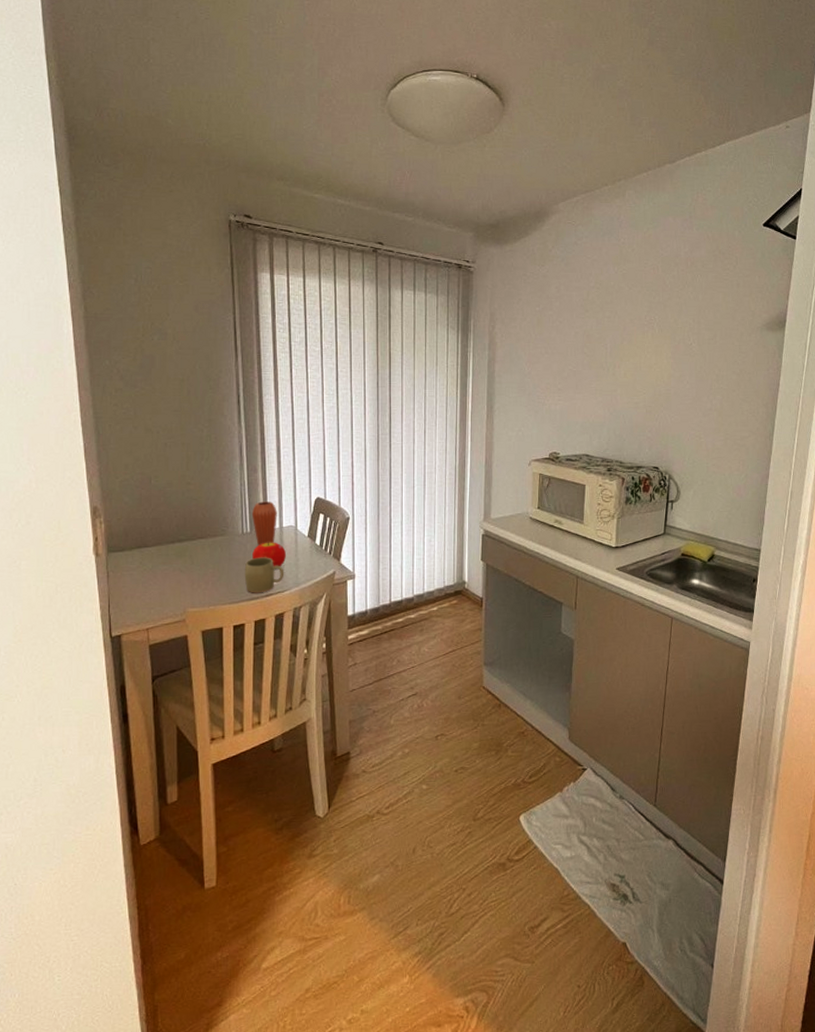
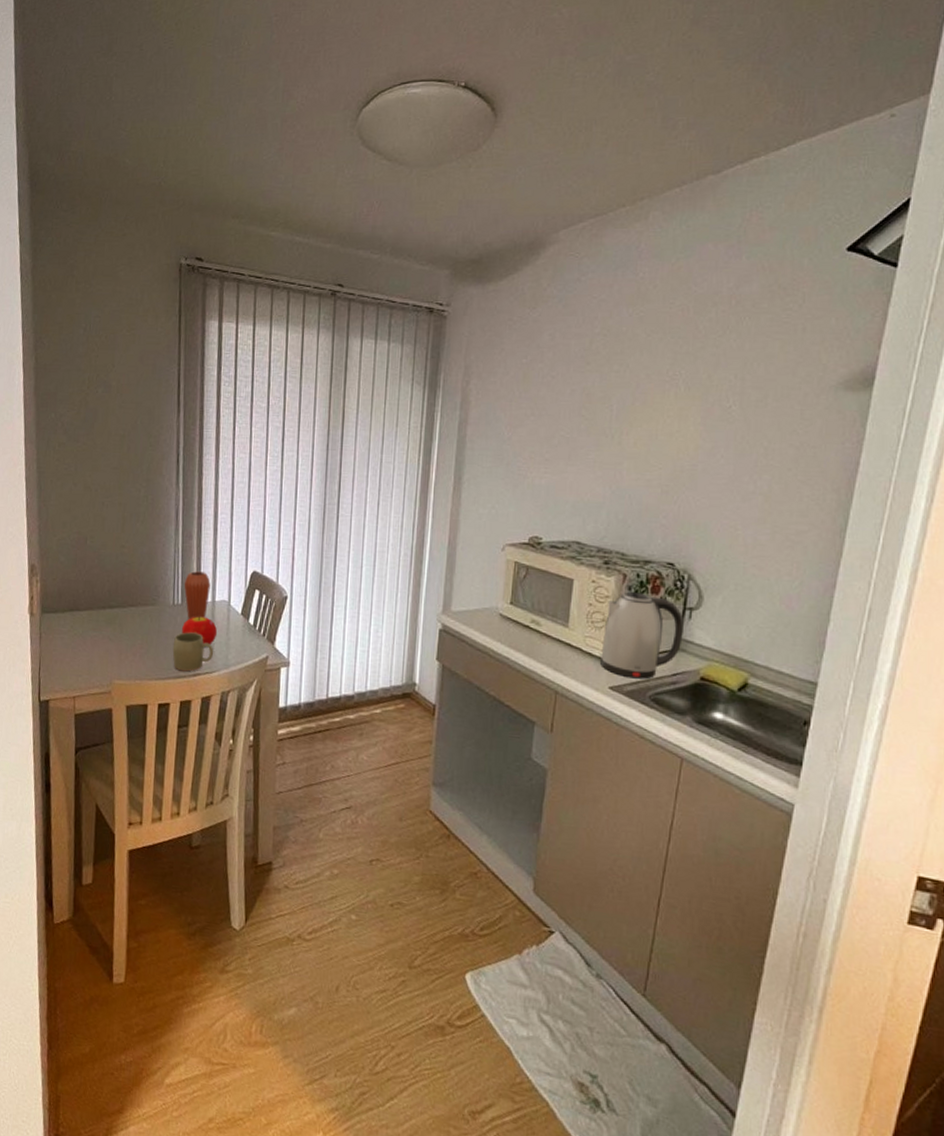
kettle: none [609,492,668,560] -> present [600,592,684,679]

